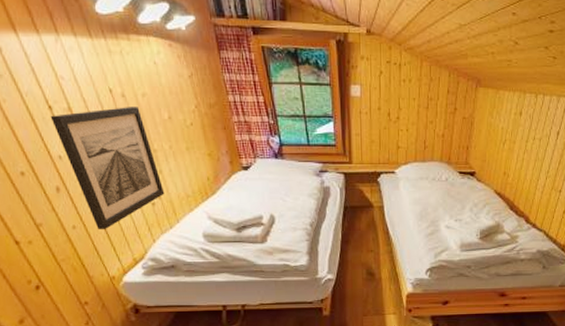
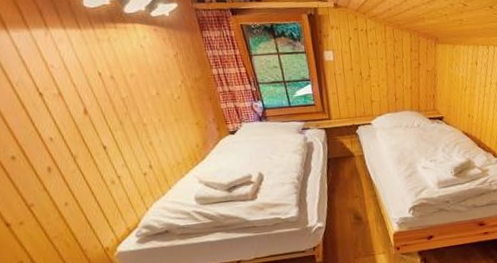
wall art: present [50,107,165,230] -> none [41,86,156,204]

